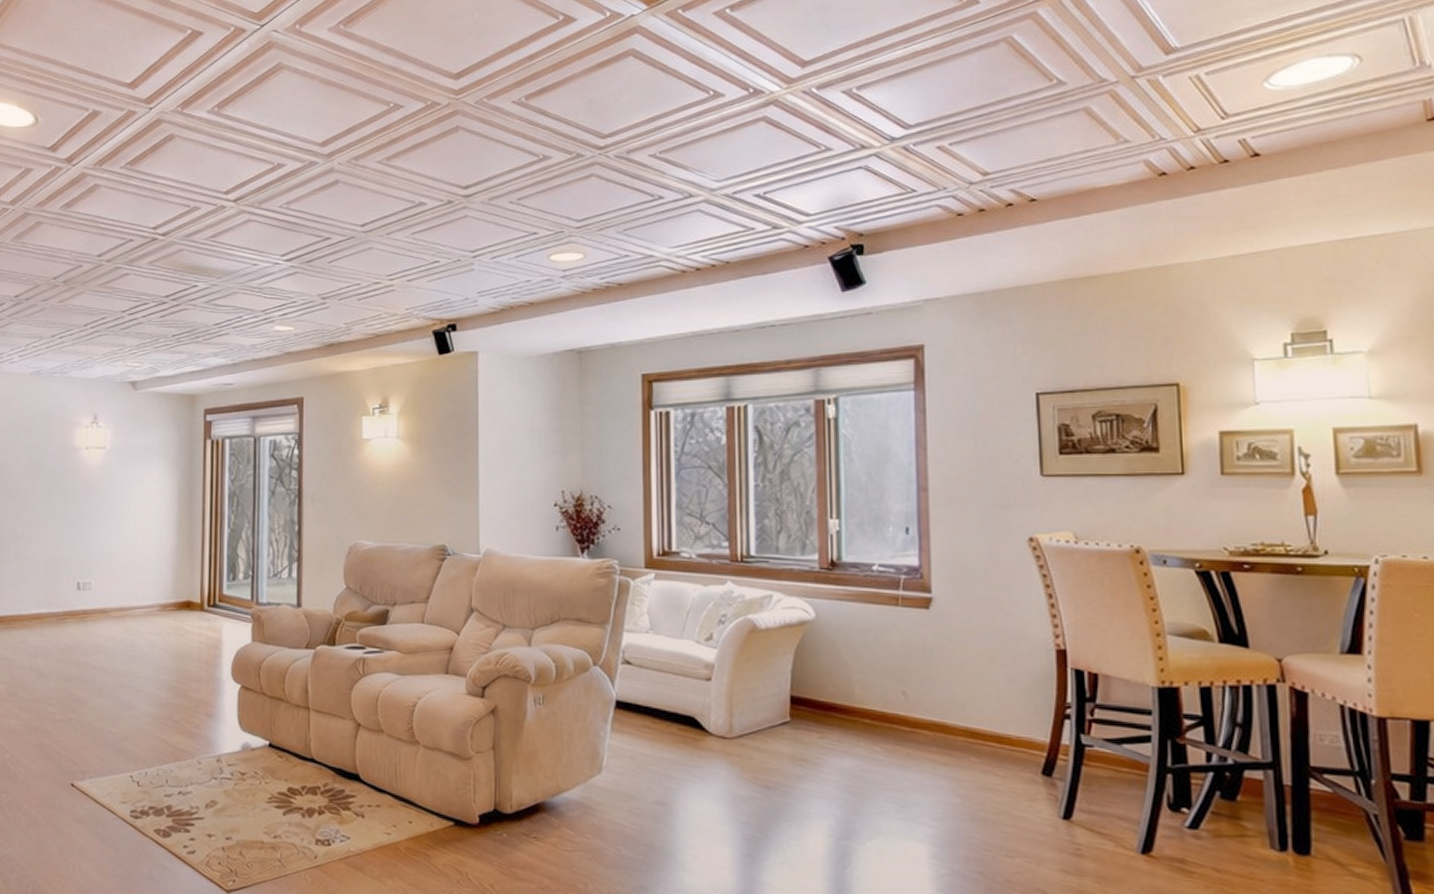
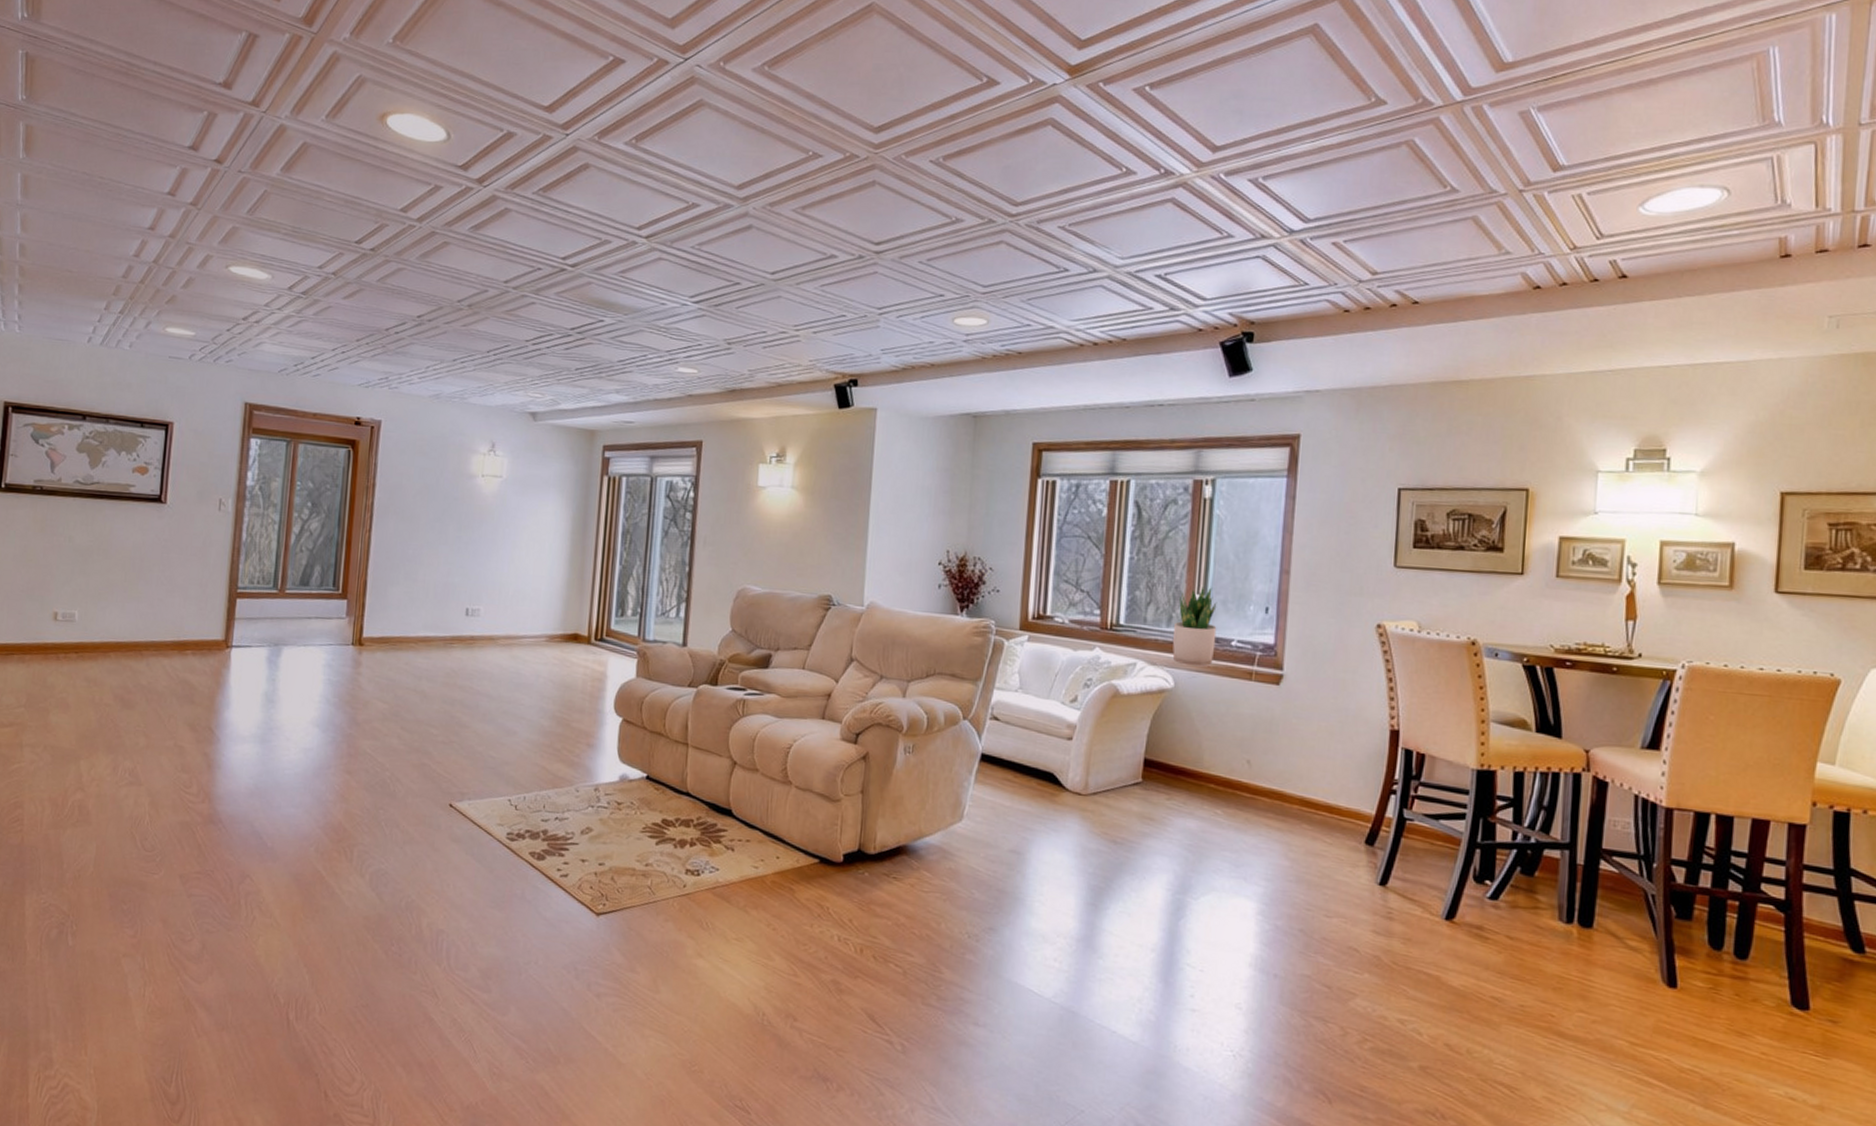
planter: none [808,510,856,595] -> present [1172,586,1217,667]

